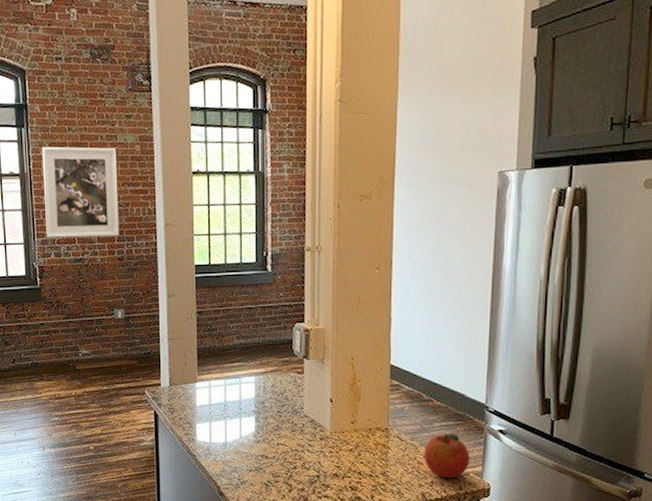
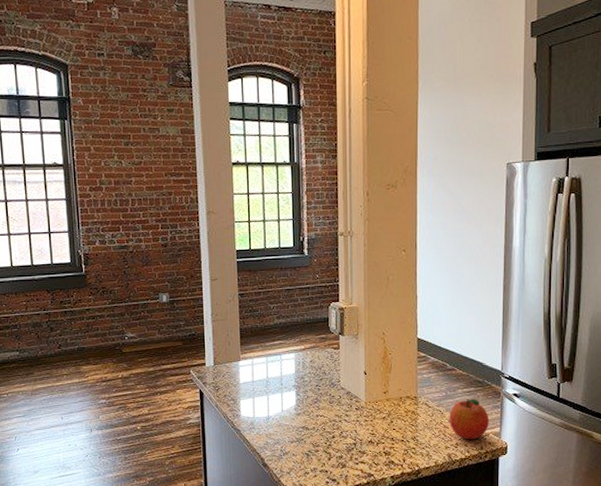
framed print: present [42,146,119,238] -> none [85,138,163,226]

